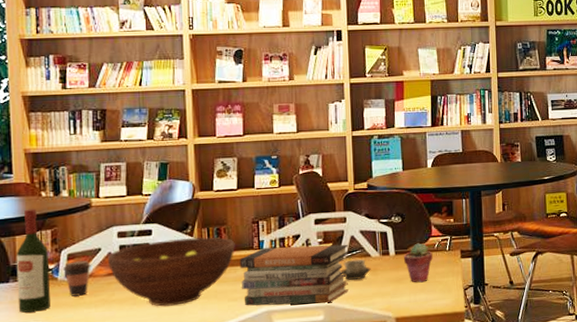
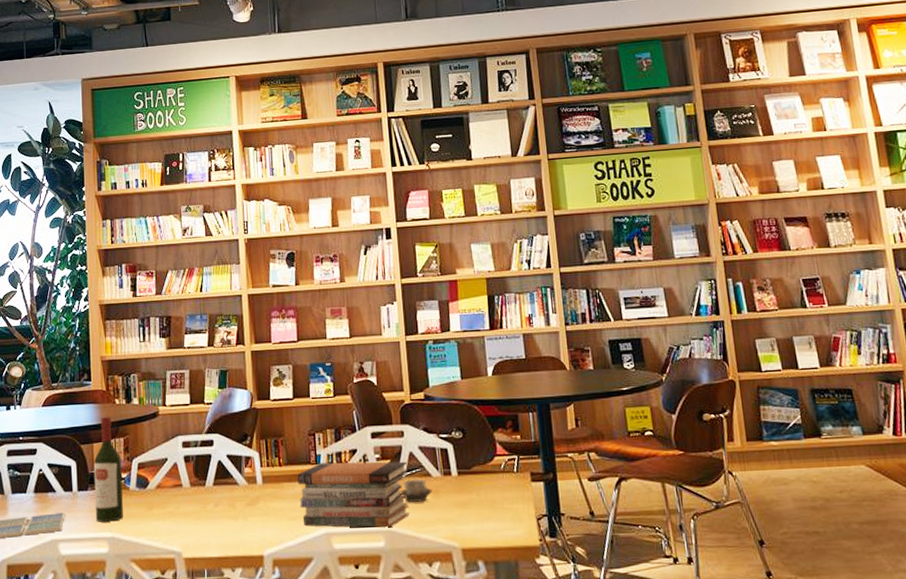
coffee cup: present [63,260,91,297] -> none [134,470,159,508]
fruit bowl: present [108,237,235,307] -> none [174,449,293,523]
potted succulent: present [403,243,433,283] -> none [466,462,500,509]

